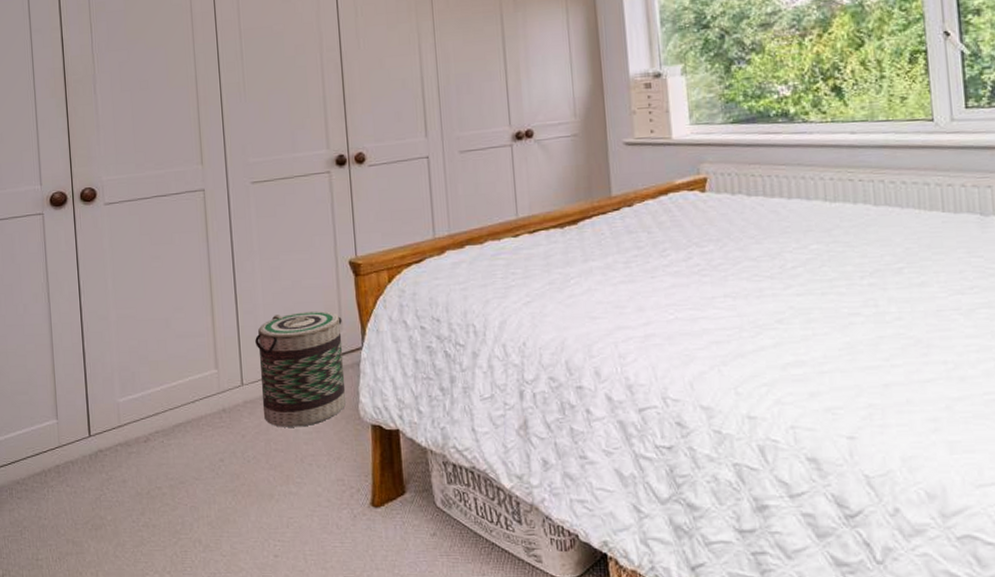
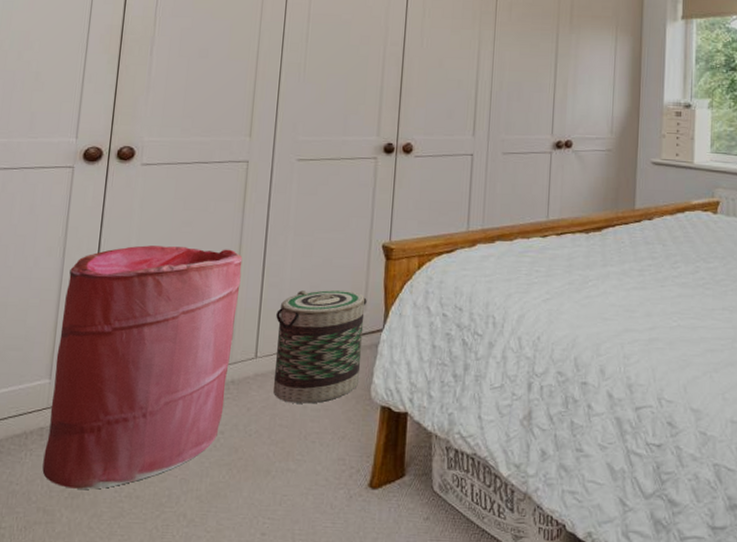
laundry hamper: none [57,280,220,521] -> present [42,245,243,490]

